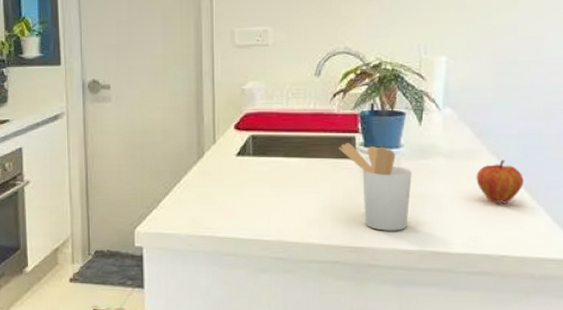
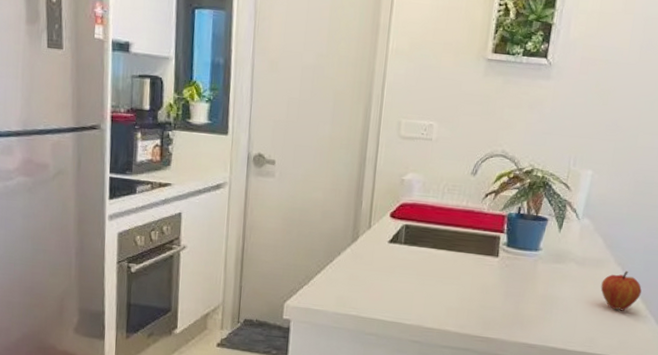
utensil holder: present [339,143,412,231] -> none [484,241,546,327]

